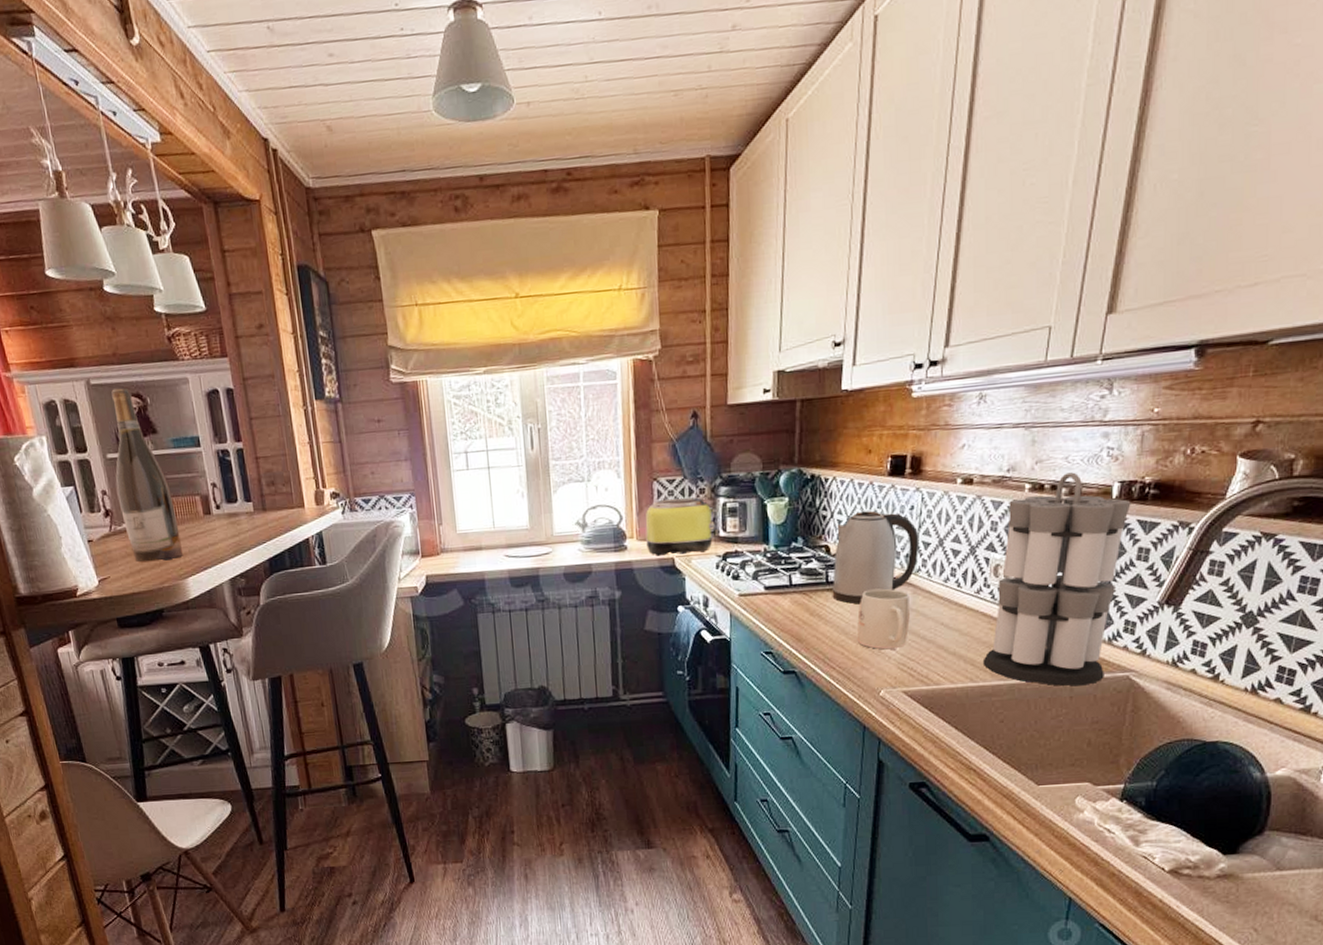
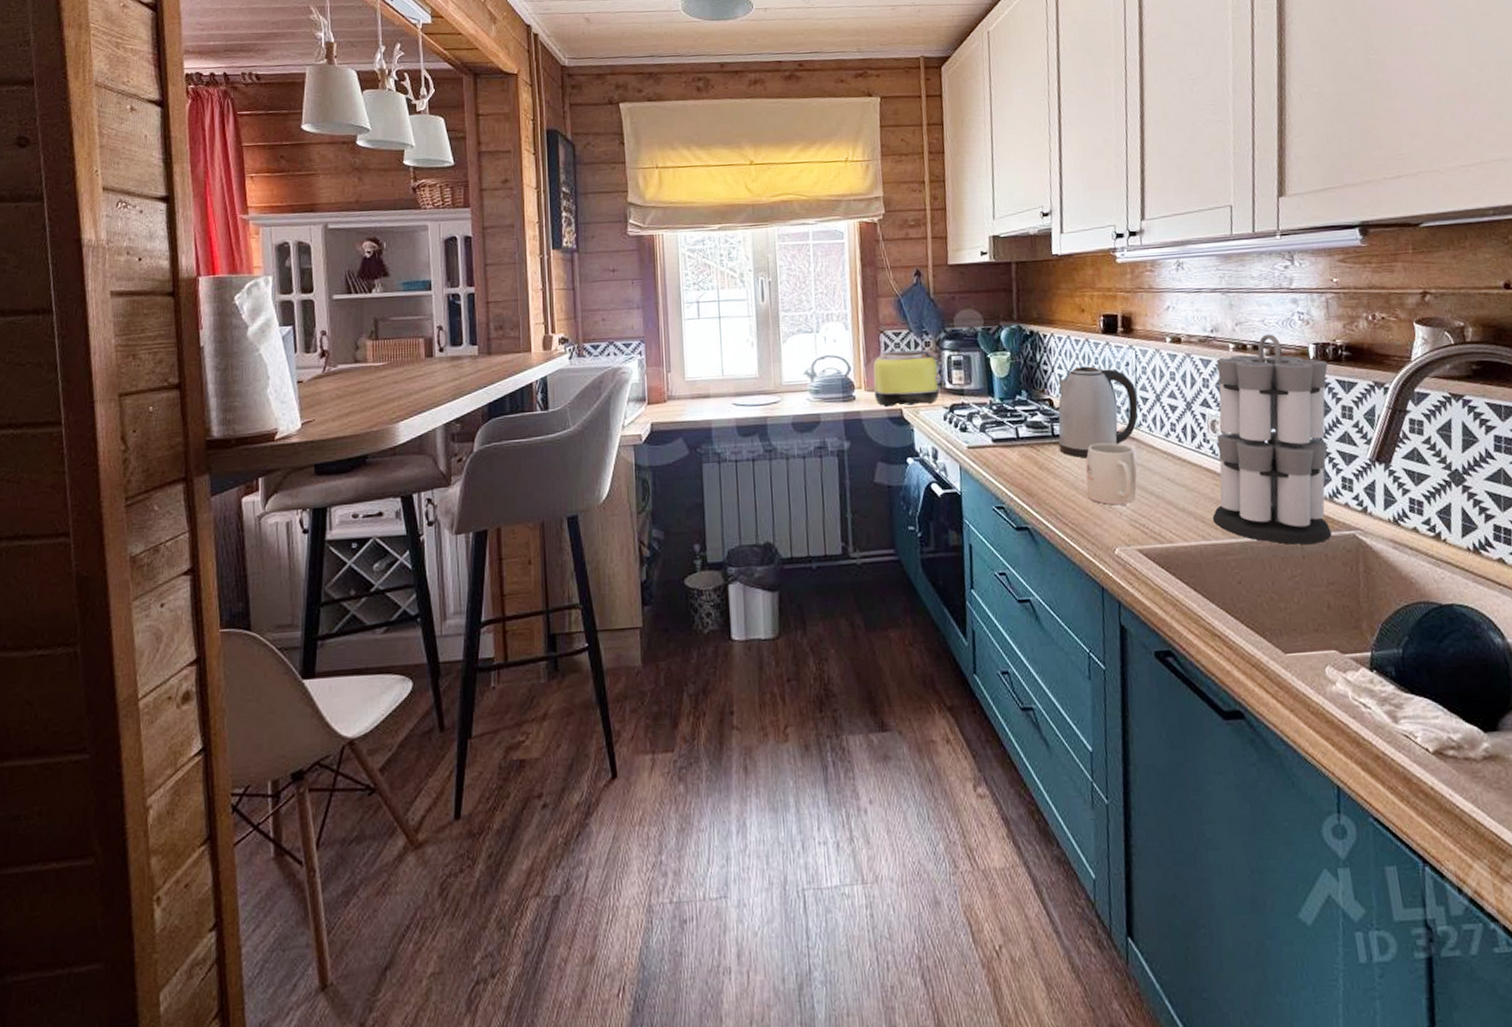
wine bottle: present [111,387,184,563] -> none [337,232,398,406]

